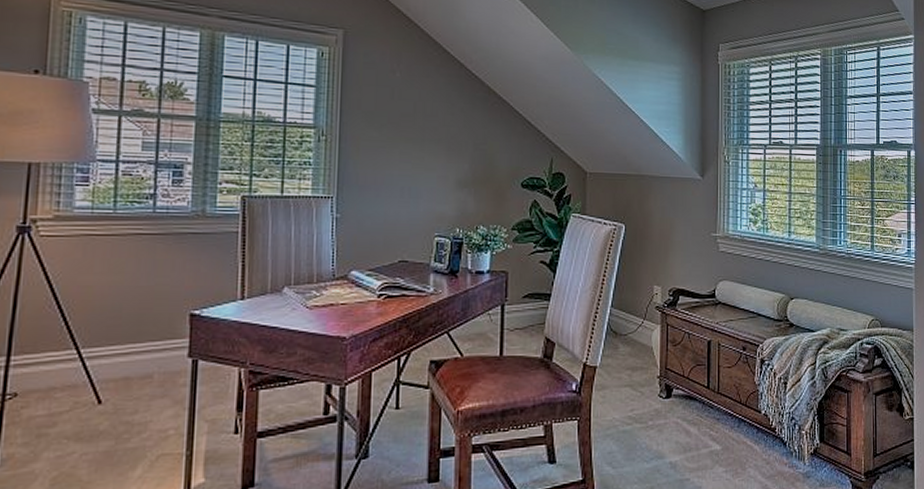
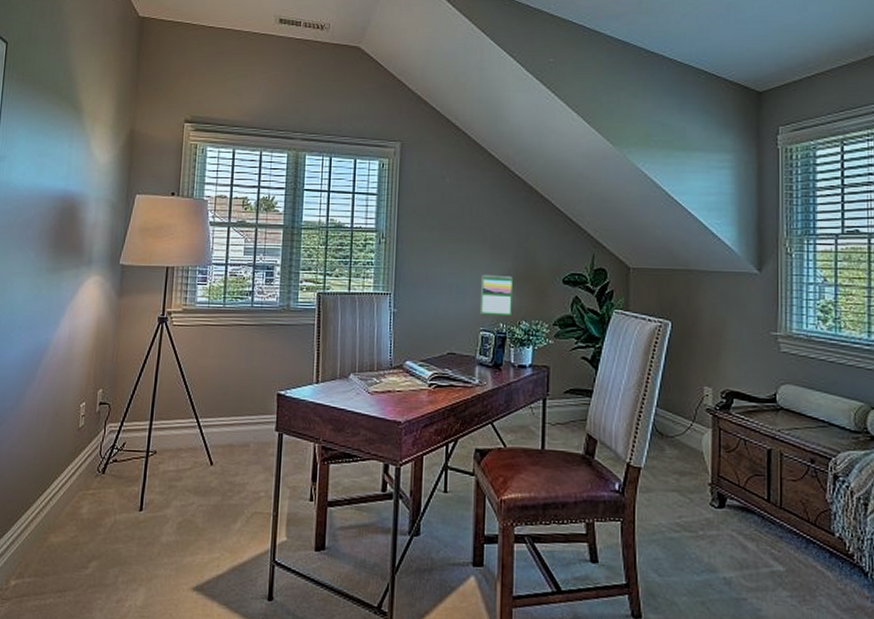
calendar: none [434,177,471,220] -> present [479,274,514,316]

